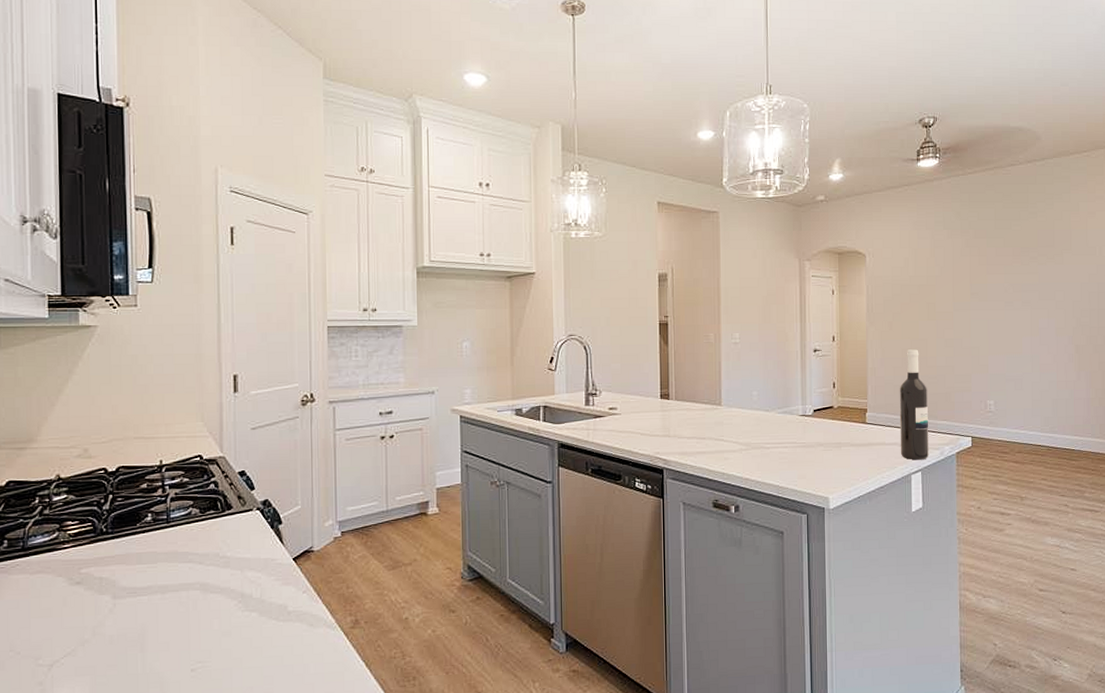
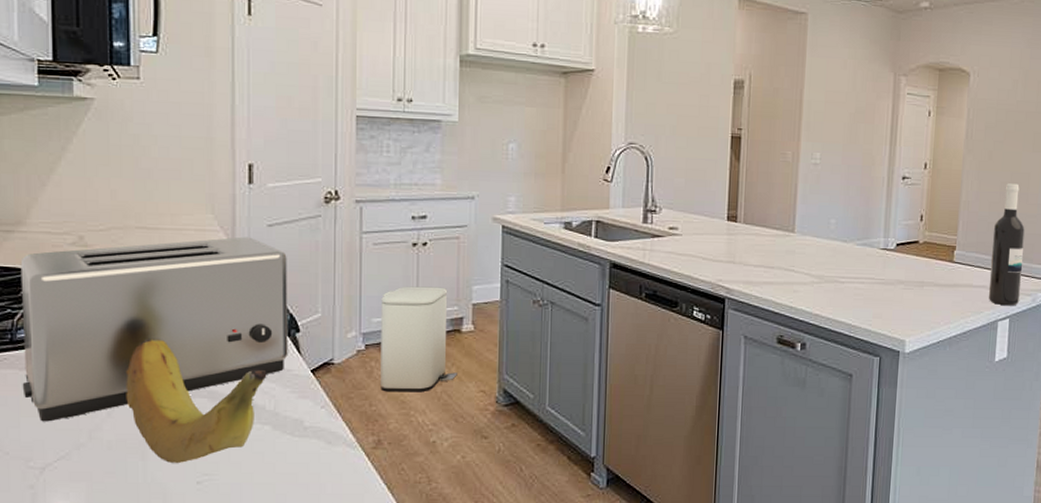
toaster: none [32,440,272,622] -> present [20,236,288,422]
fruit: none [126,538,253,653] -> present [126,339,267,463]
pedal bin: none [354,474,425,574] -> present [380,286,457,392]

